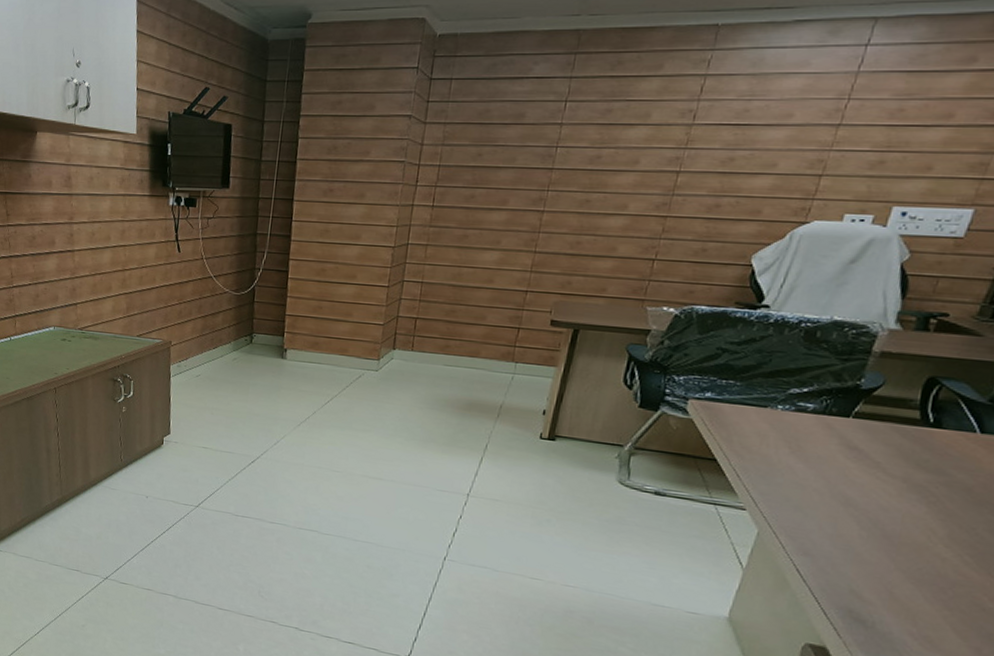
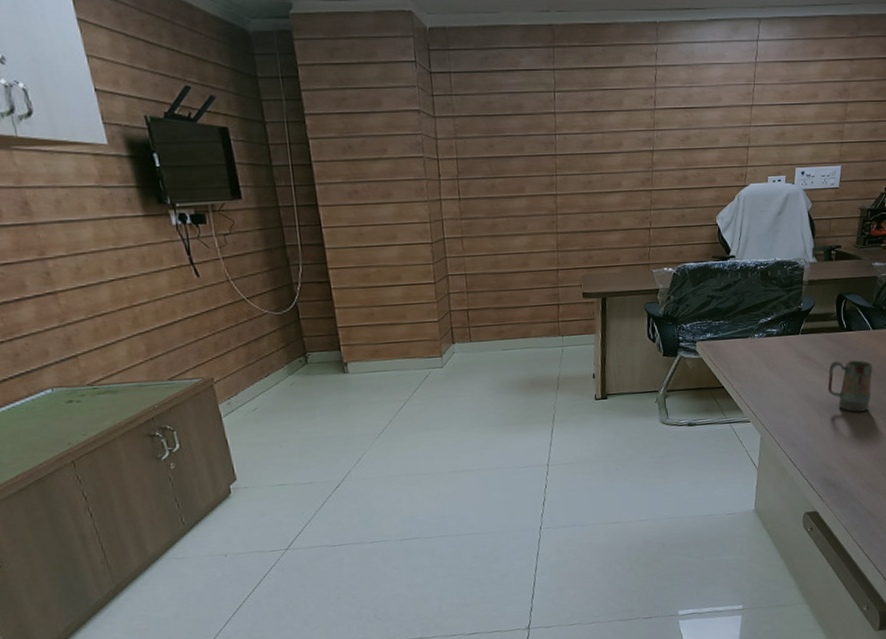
mug: none [881,462,970,539] -> present [827,359,873,412]

